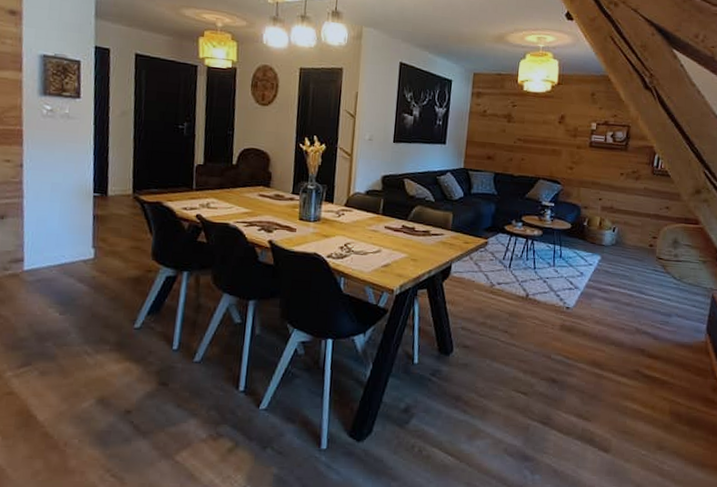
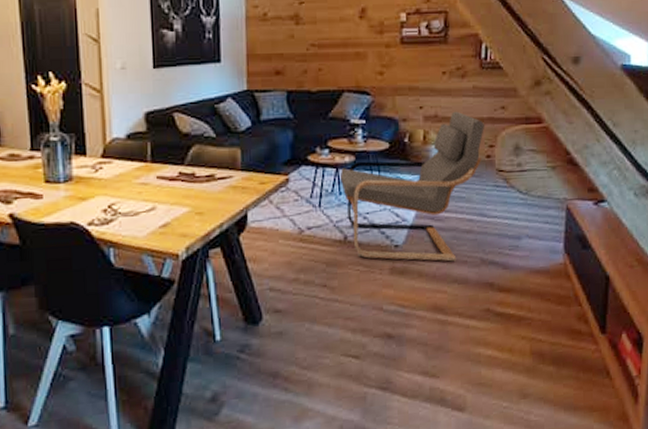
armchair: none [528,205,651,327] -> present [339,111,485,262]

